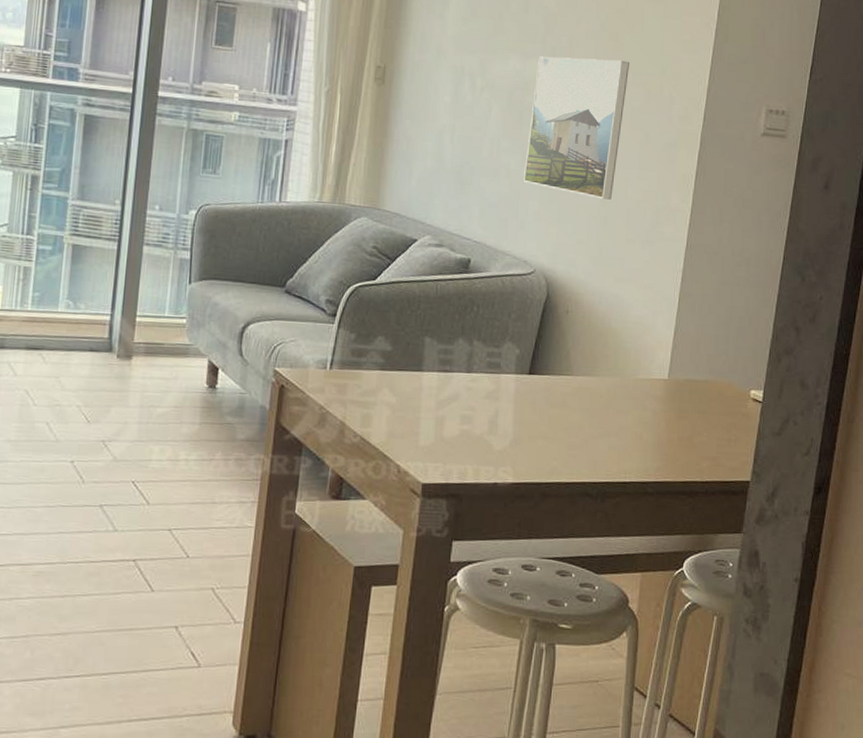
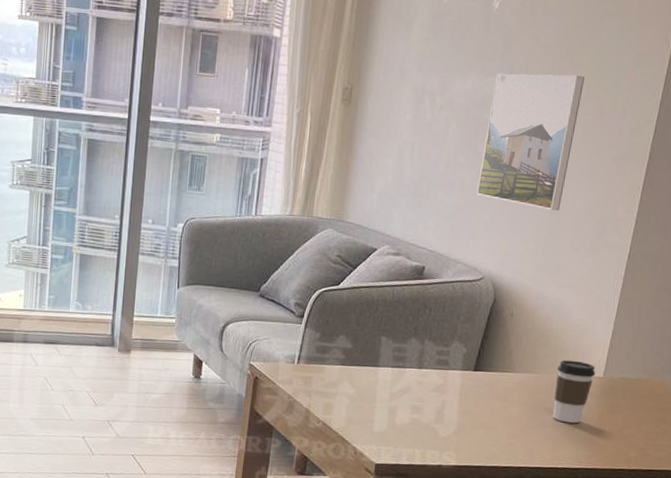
coffee cup: none [616,360,660,432] -> present [552,360,596,424]

